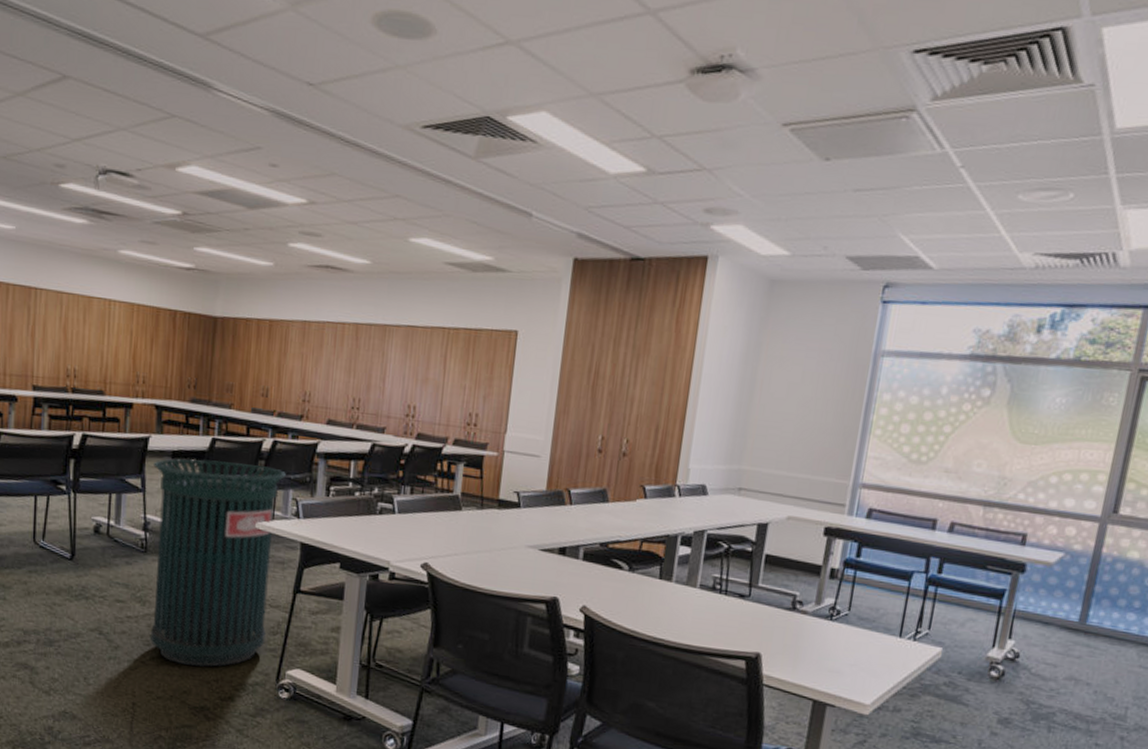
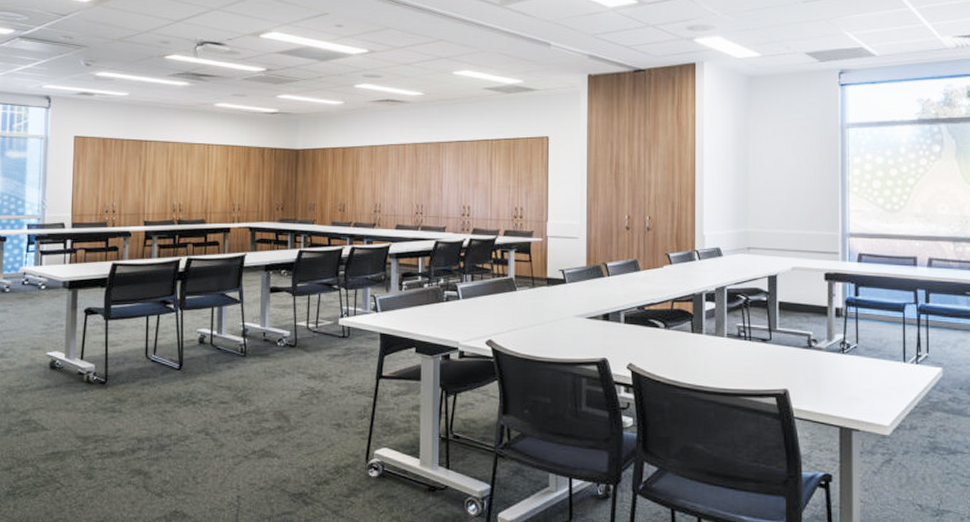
trash can: present [150,458,286,667] -> none [249,269,364,455]

